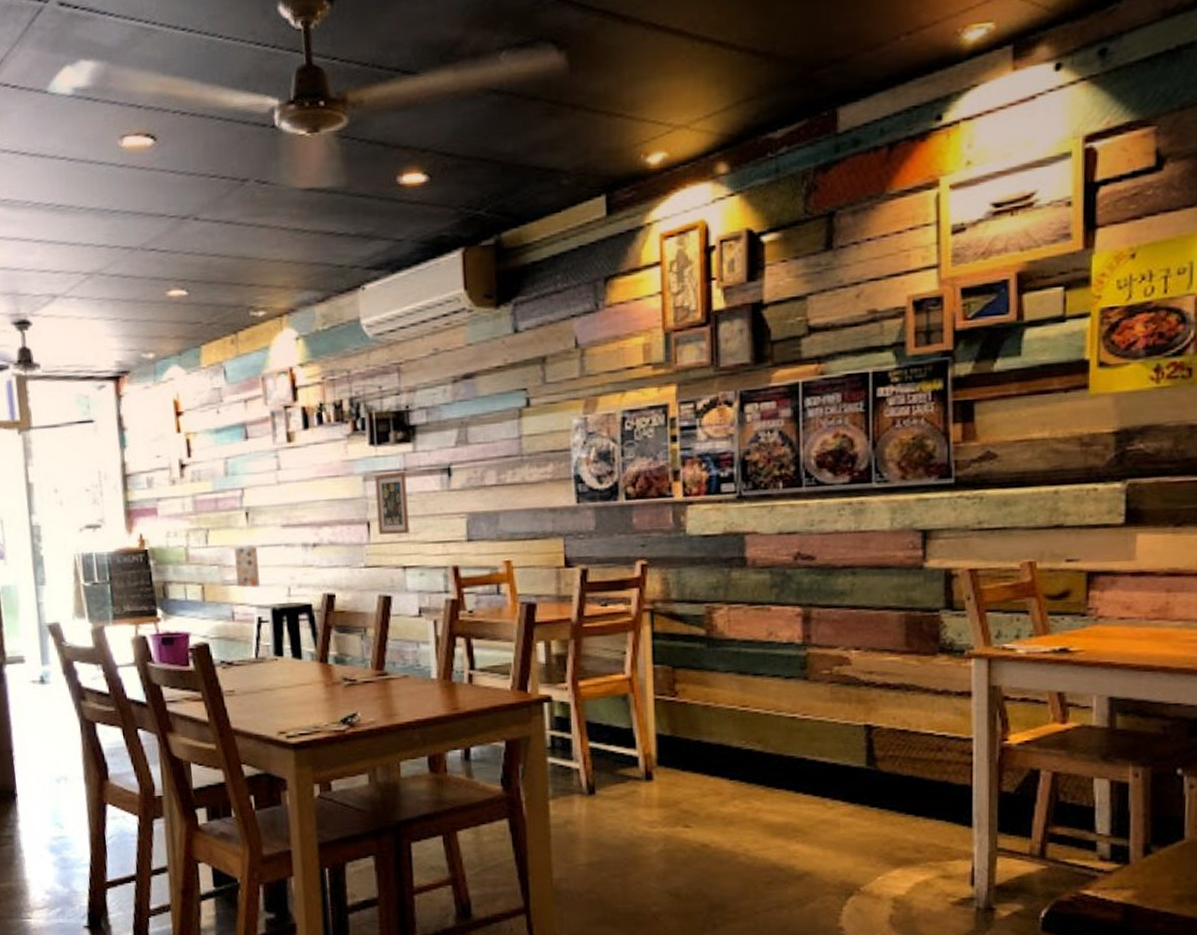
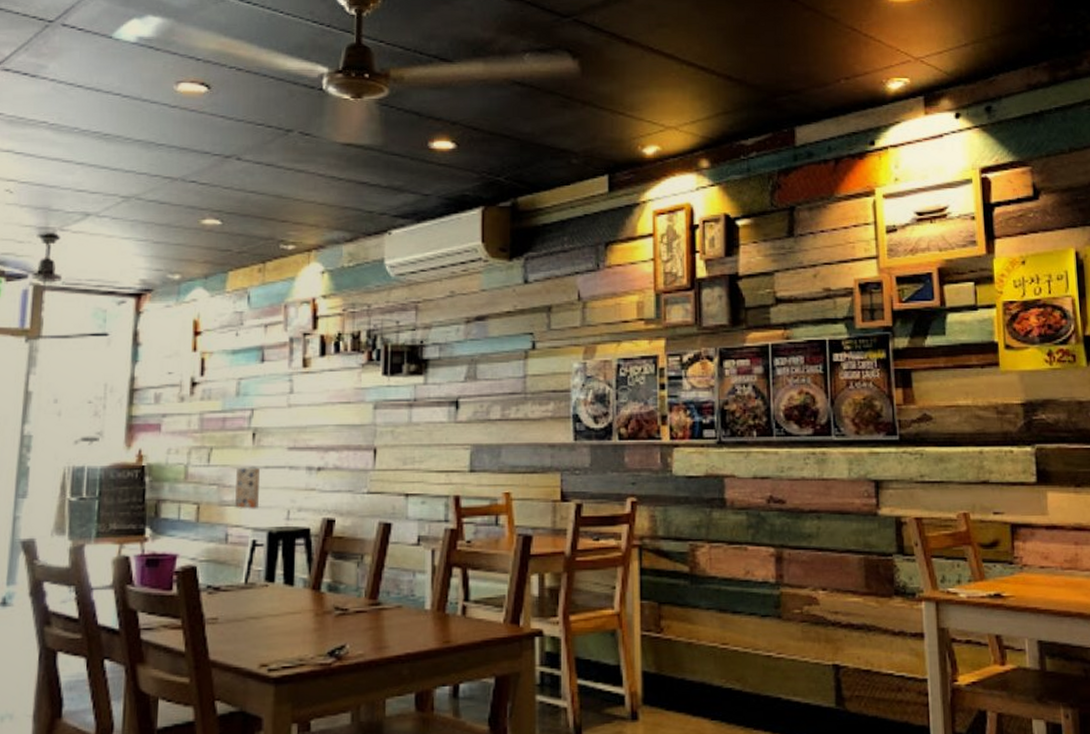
picture frame: present [374,472,409,535] -> none [384,403,415,463]

